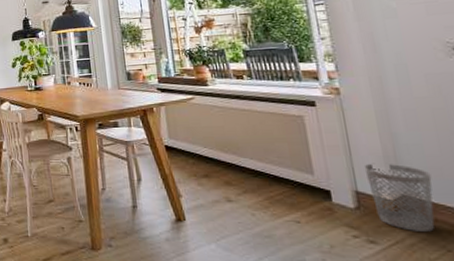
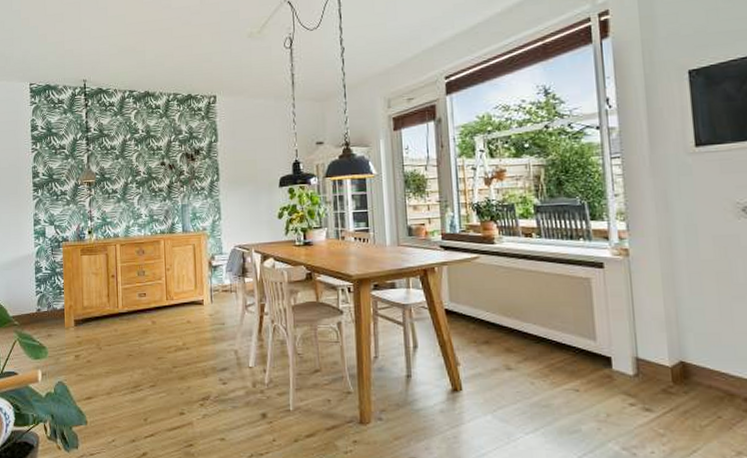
wastebasket: present [363,163,435,232] -> none [646,328,710,398]

